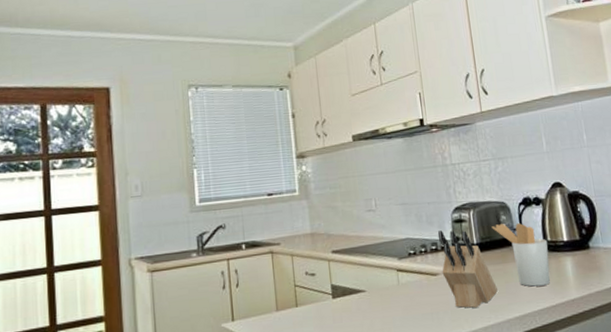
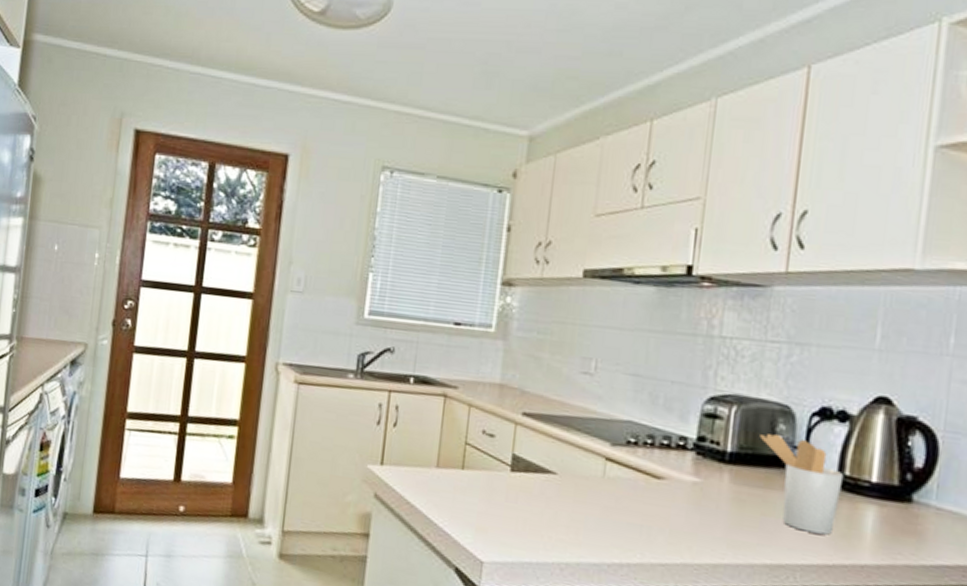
knife block: present [437,230,498,309] -> none [669,422,747,537]

